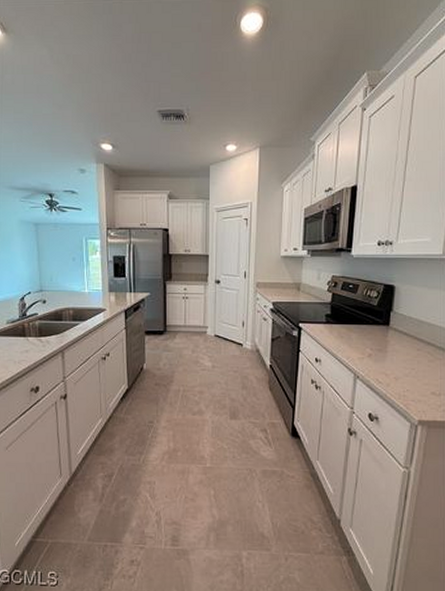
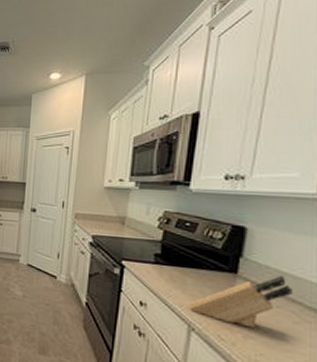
knife block: none [355,323,428,370] -> present [189,274,292,328]

